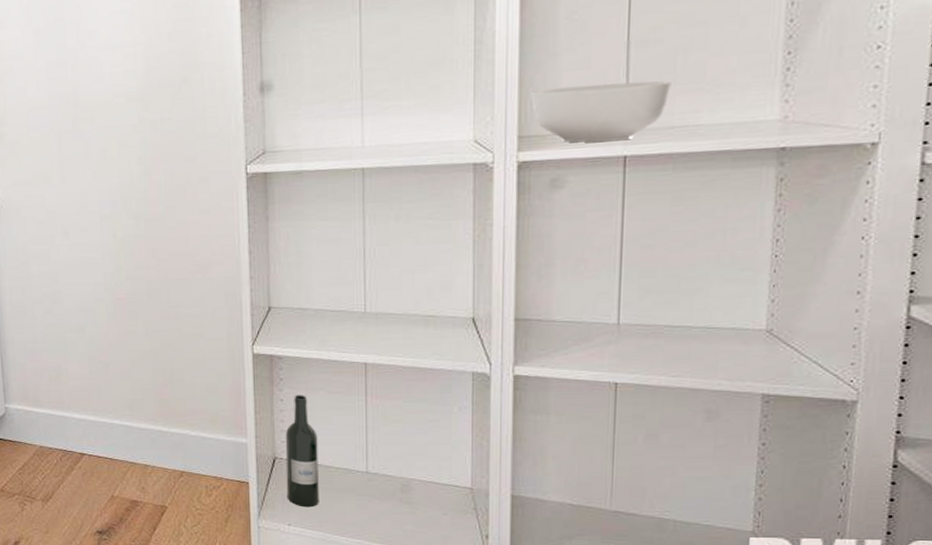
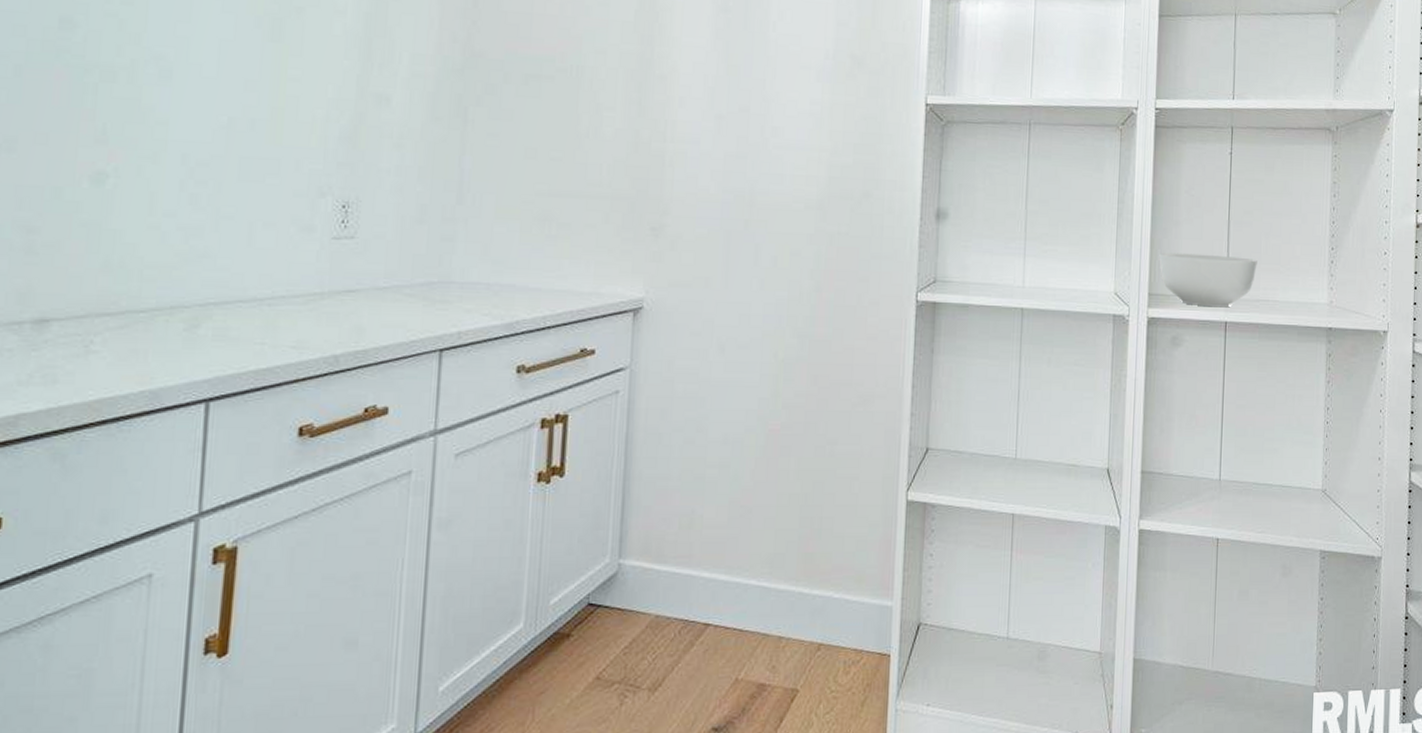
wine bottle: present [285,395,319,507] -> none [928,549,964,683]

